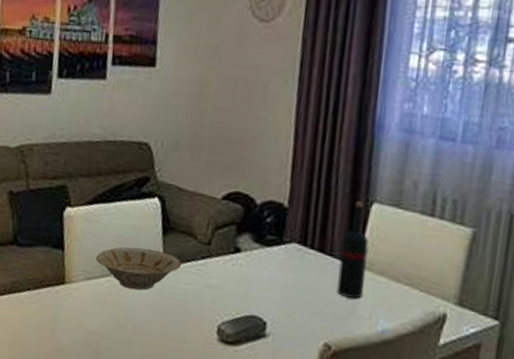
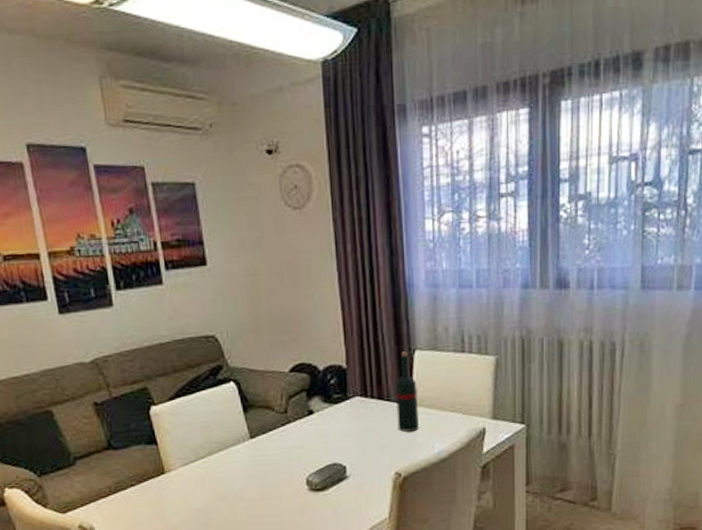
bowl: present [95,246,182,290] -> none [188,427,266,465]

